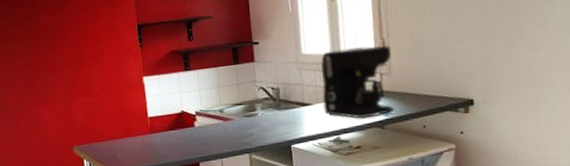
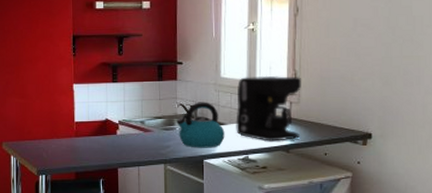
kettle: none [258,82,312,133] -> present [176,102,225,148]

